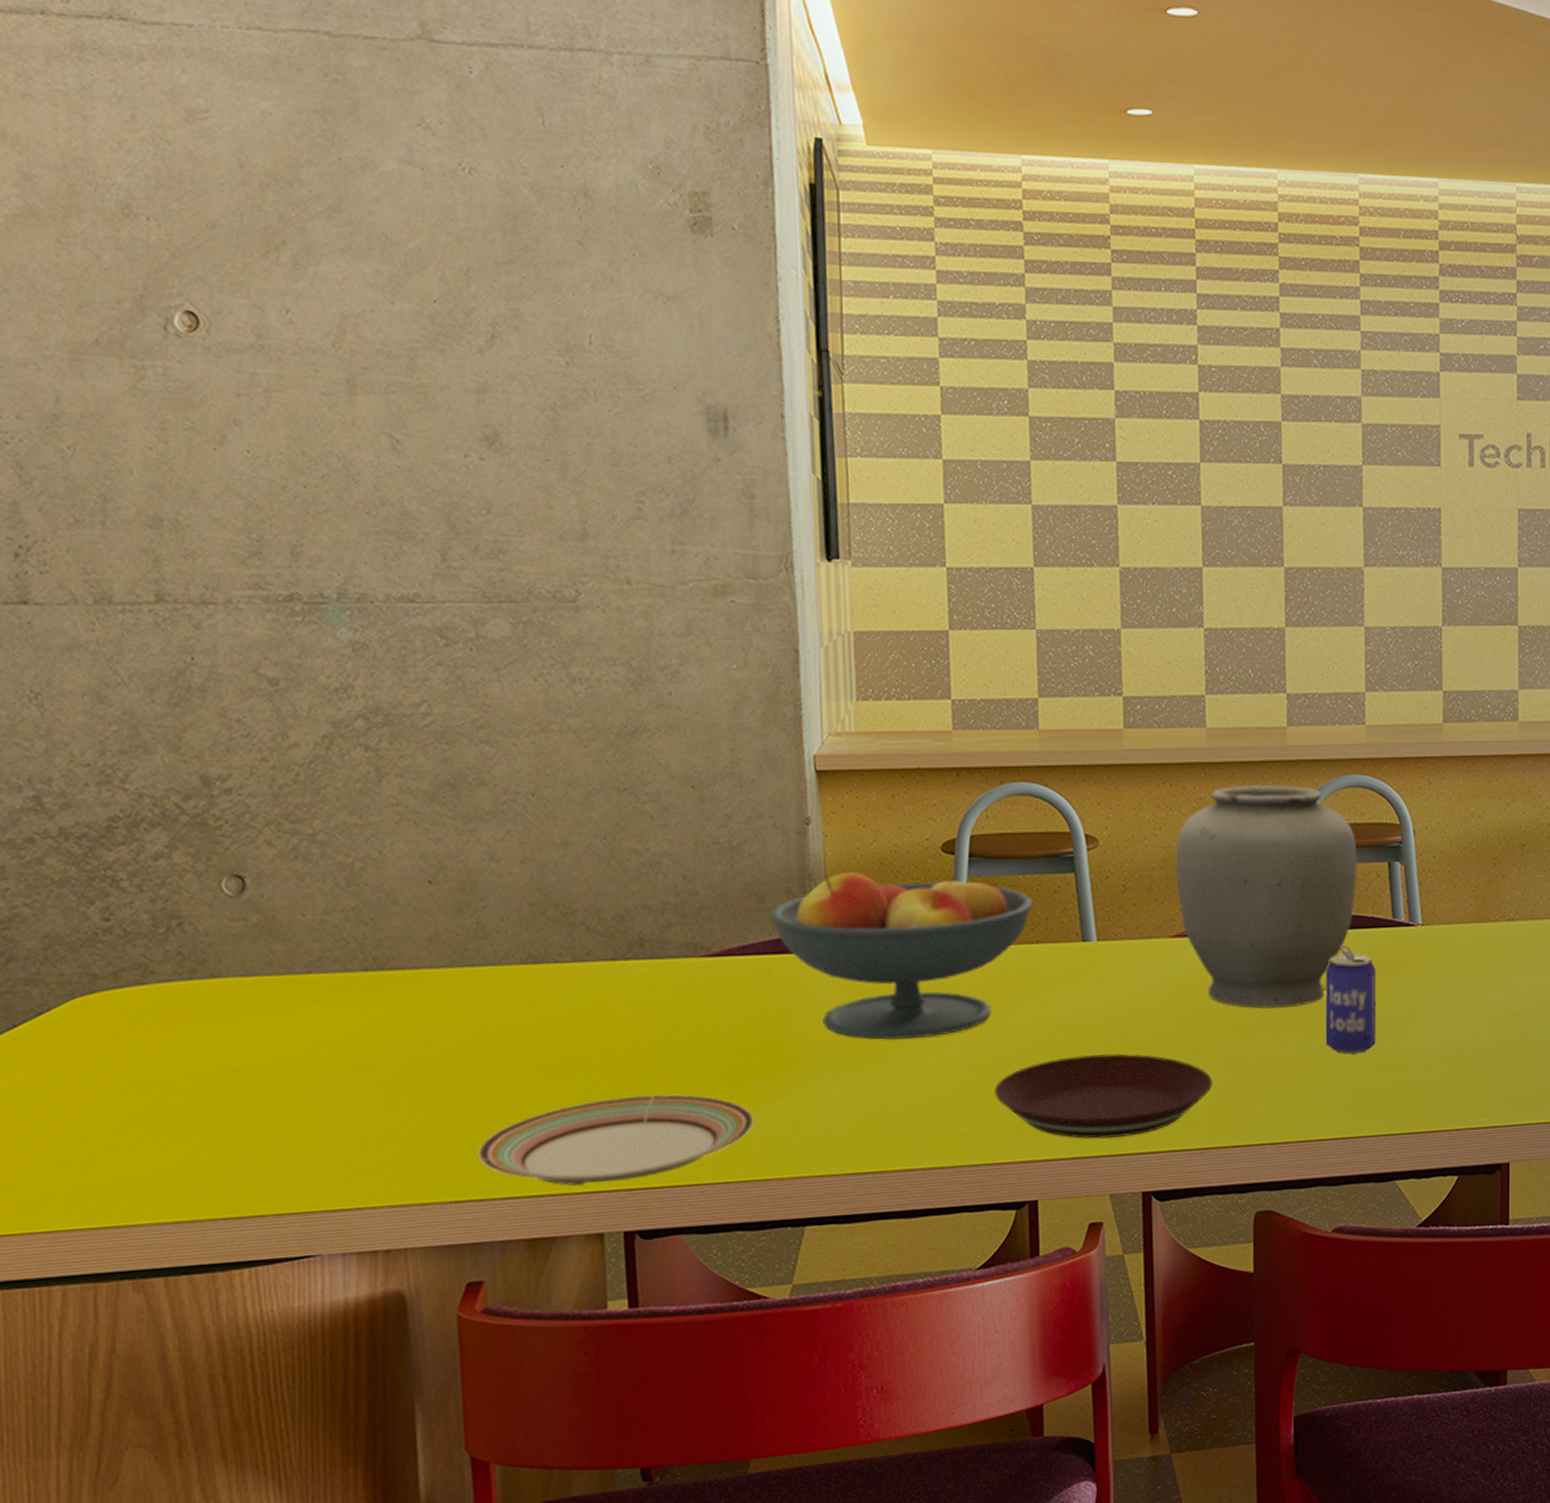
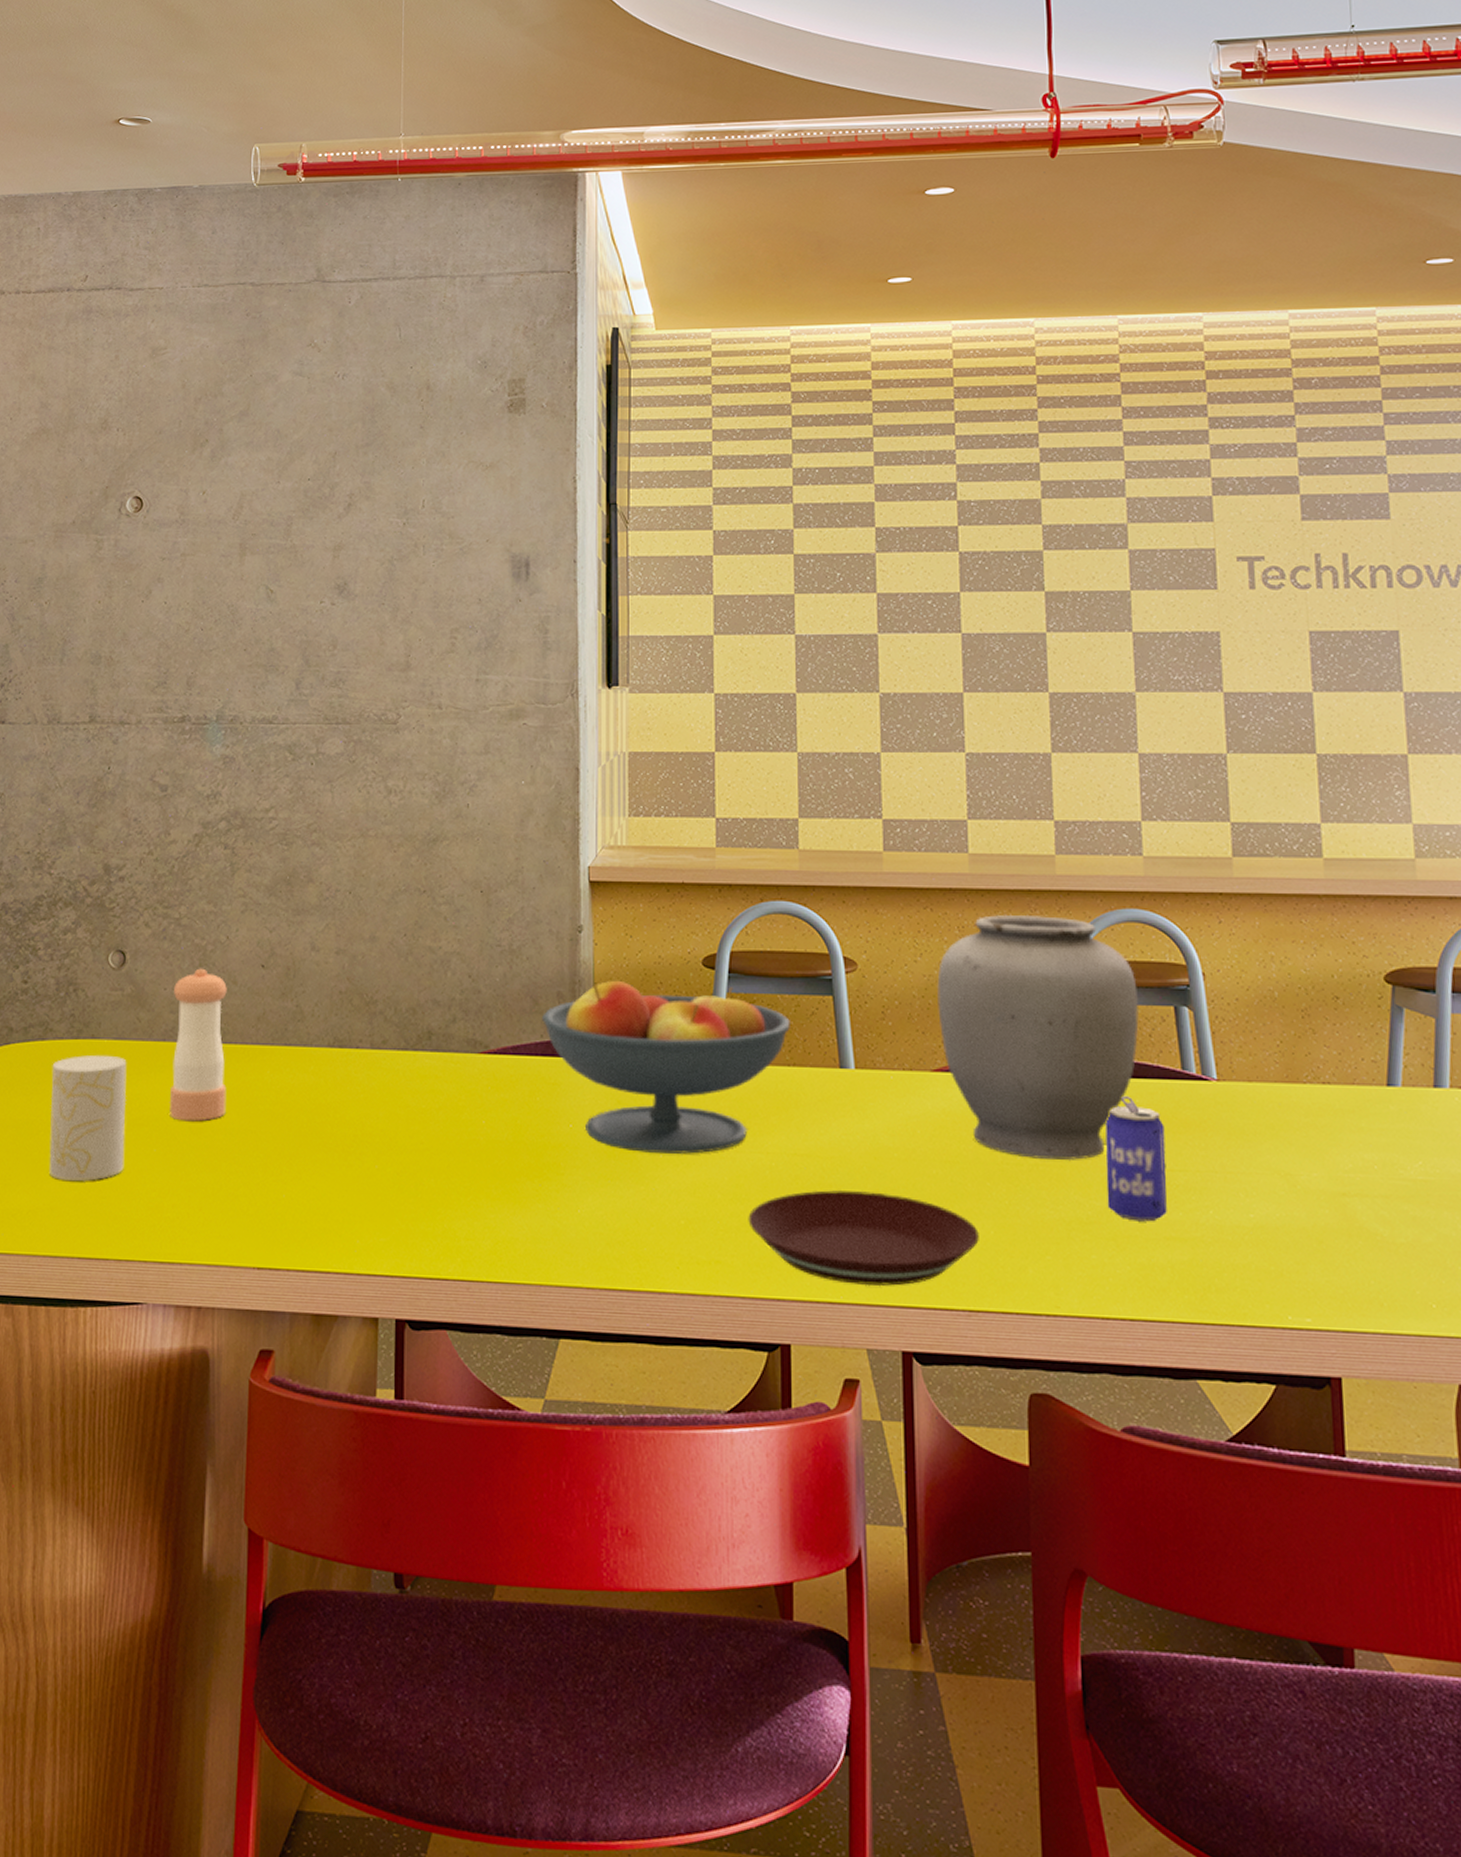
cup: none [159,995,273,1138] -> present [49,1055,127,1182]
pepper shaker: none [314,889,399,1059] -> present [169,968,227,1122]
plate: present [478,1094,755,1187] -> none [279,1184,518,1268]

